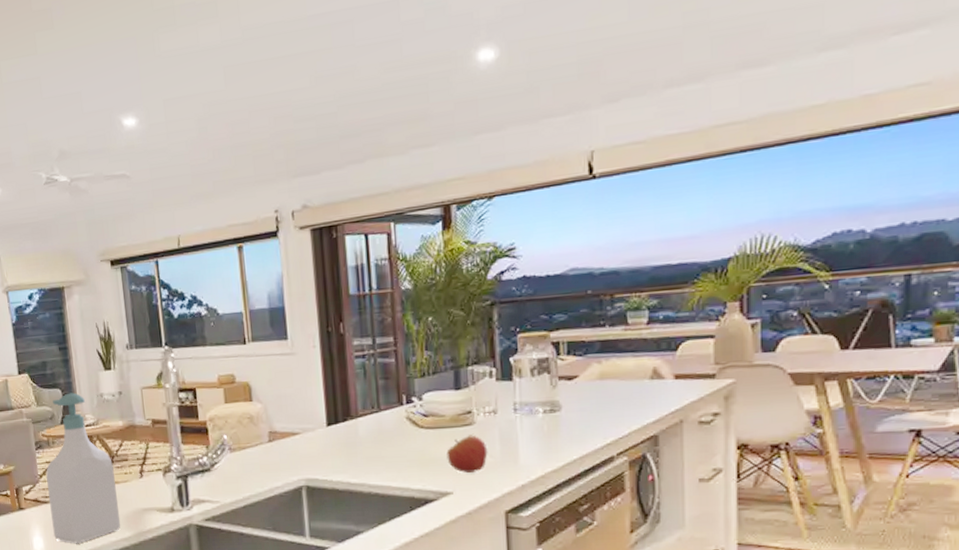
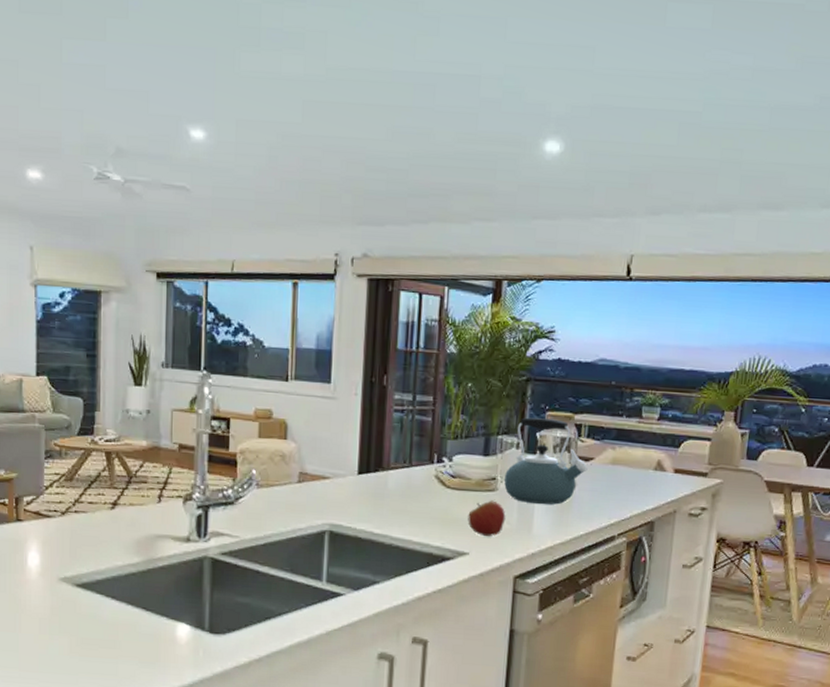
soap bottle: present [46,392,121,543] -> none [53,403,131,564]
kettle: none [480,340,572,433] -> present [503,417,588,505]

